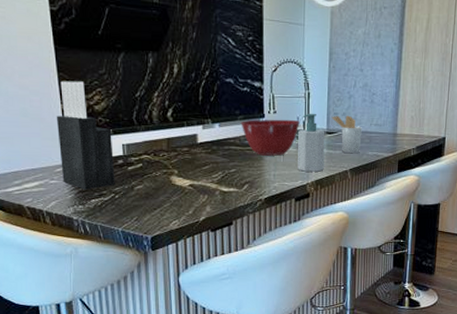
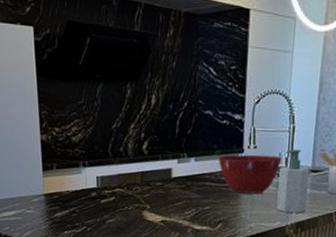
knife block: present [56,81,115,190] -> none [35,111,88,221]

